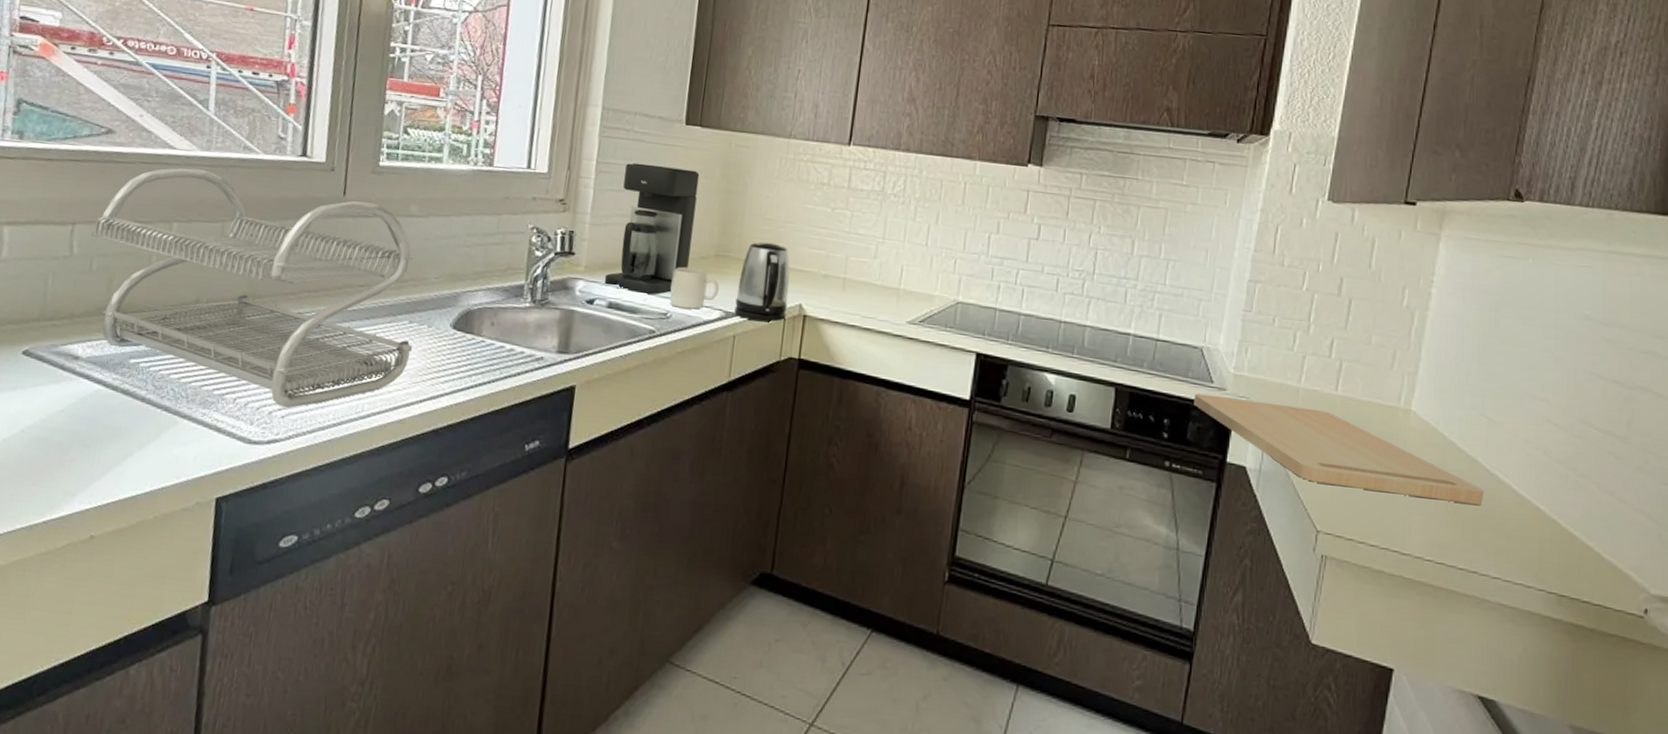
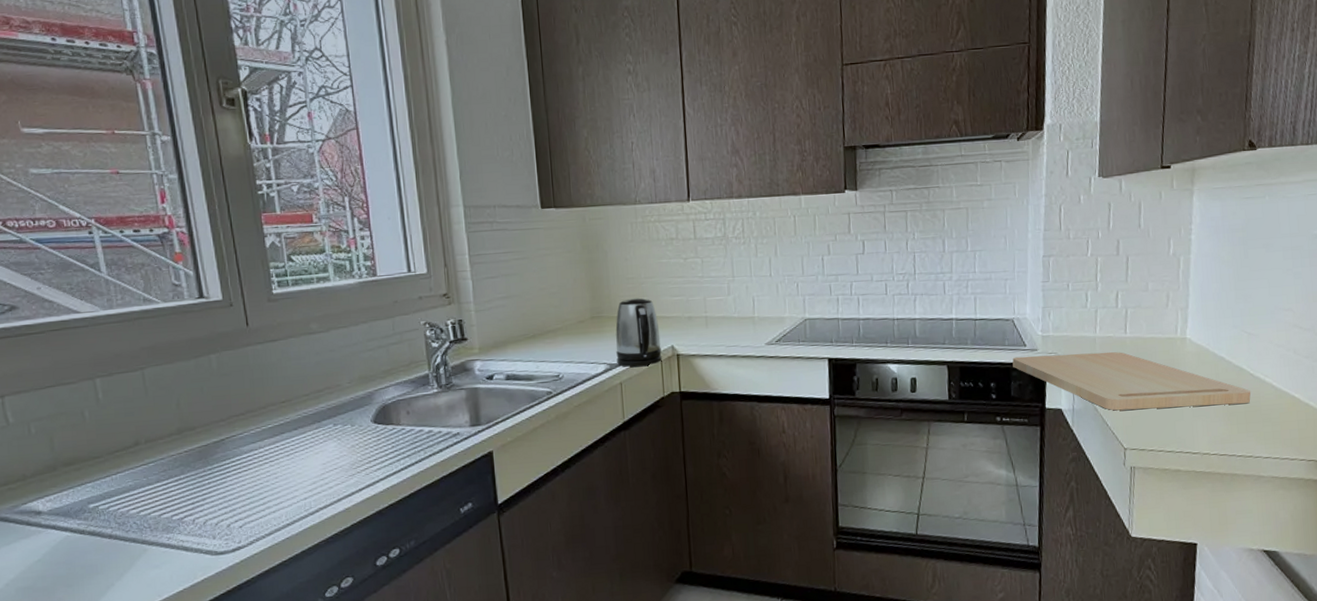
dish rack: present [91,168,413,408] -> none [22,326,343,519]
coffee maker: present [604,162,700,296] -> none [496,247,569,363]
mug: present [670,267,719,310] -> none [557,331,600,369]

